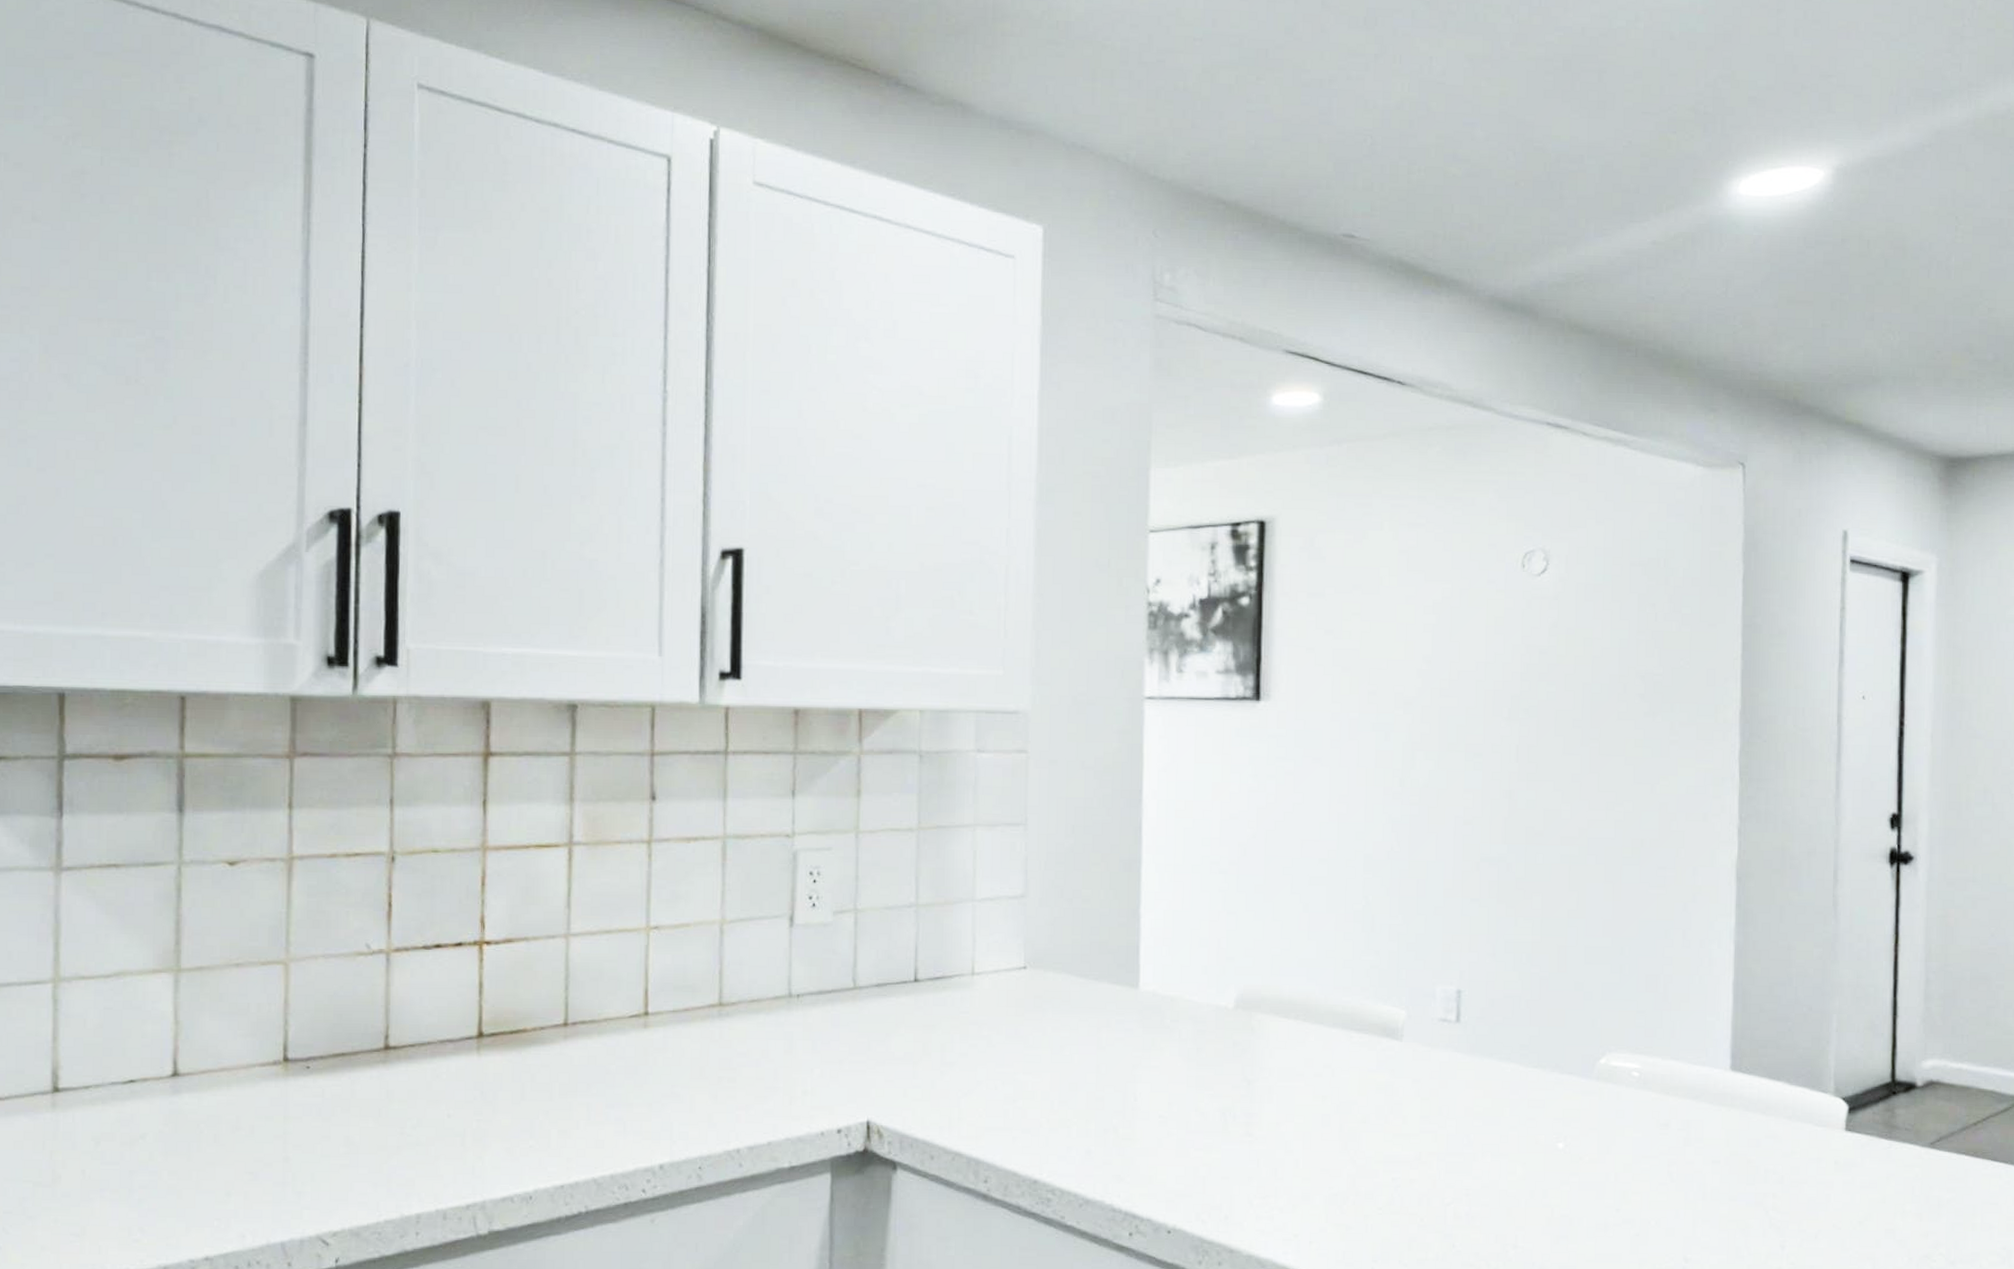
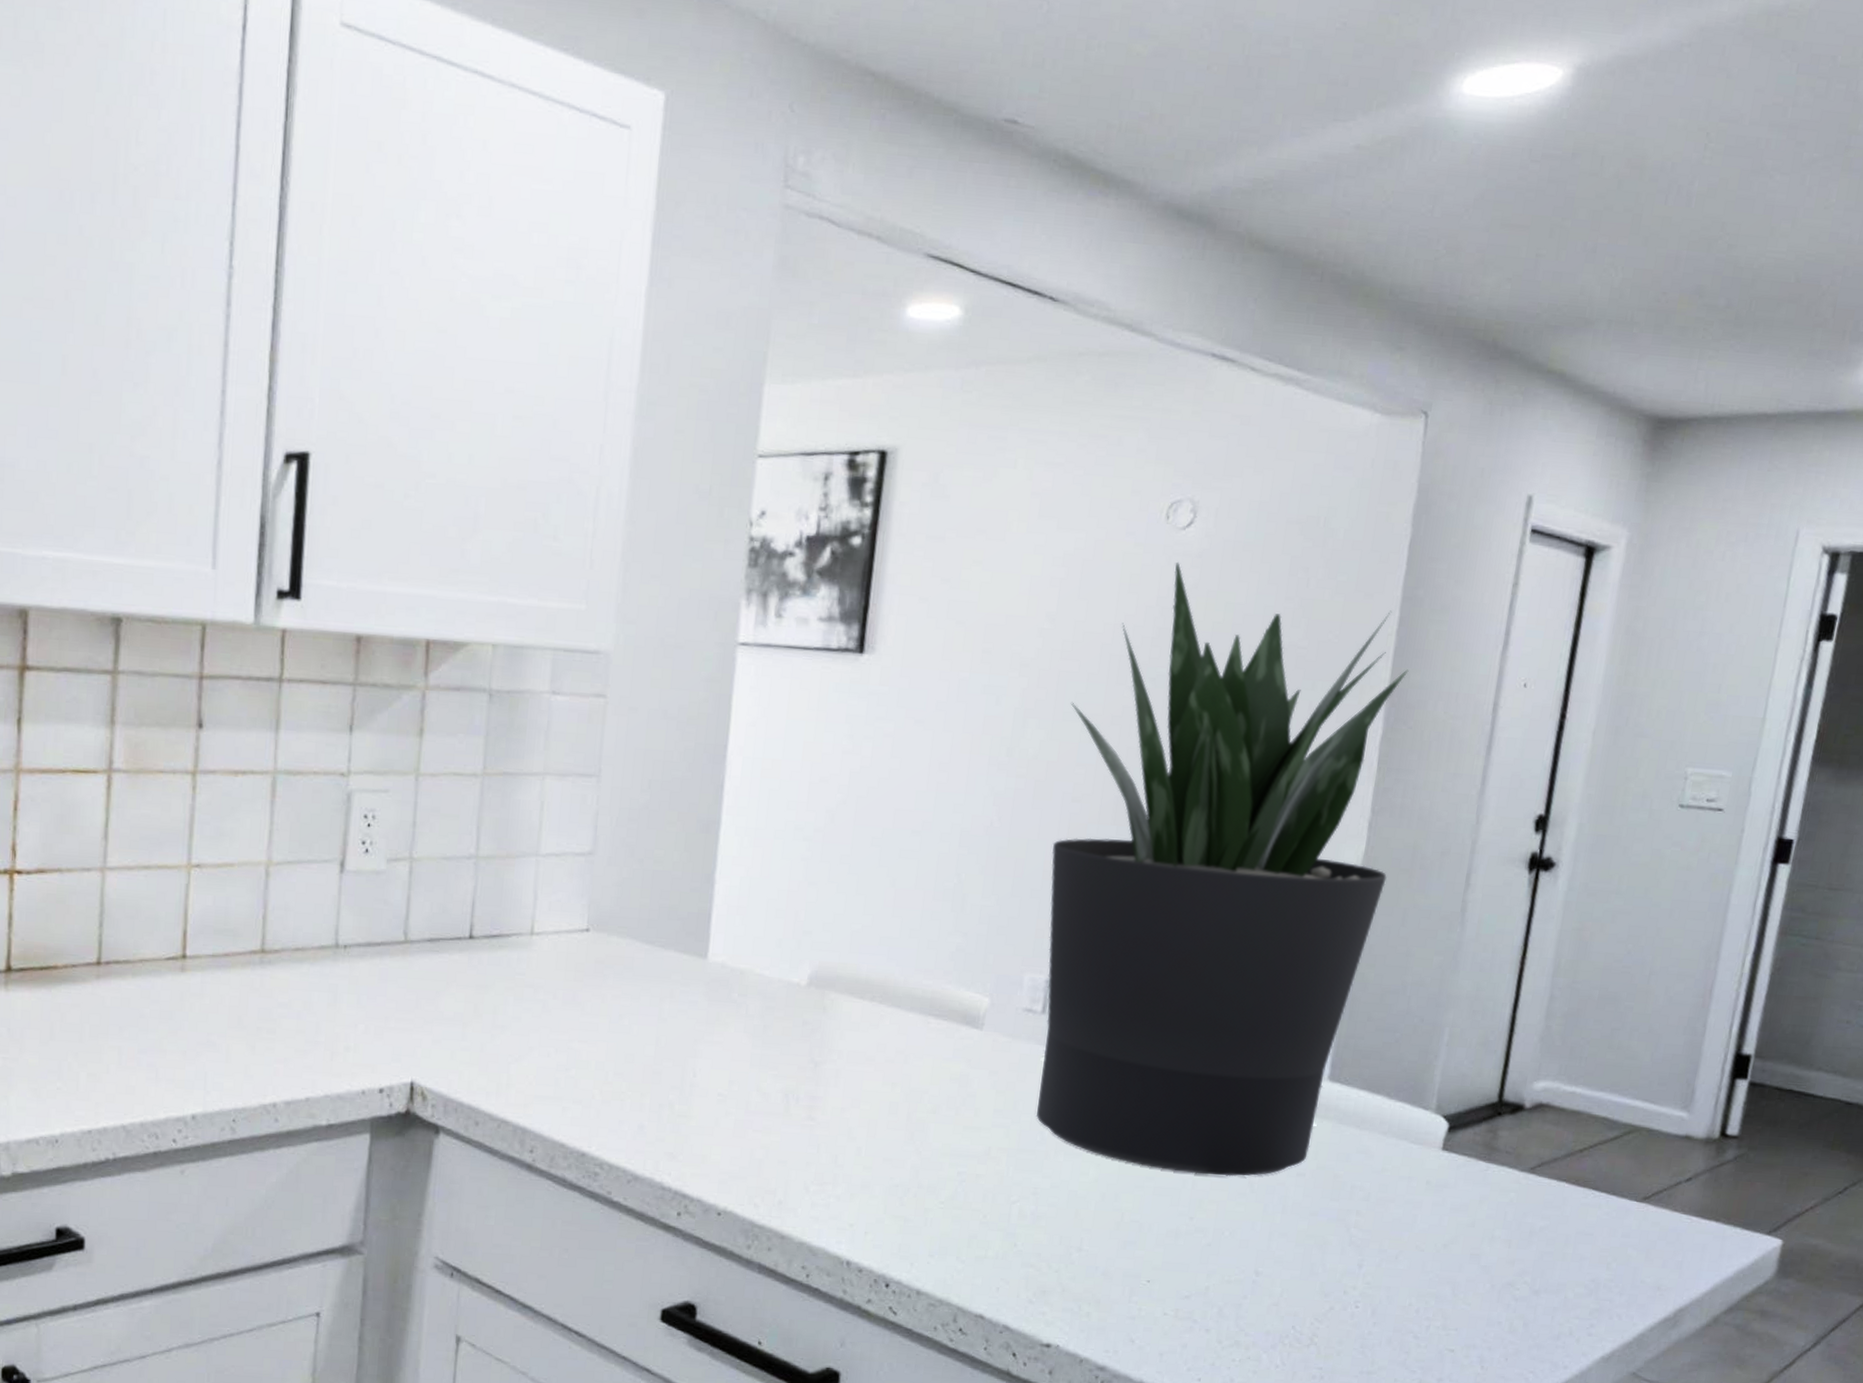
planter: none [1450,604,1761,1168] -> present [1036,561,1409,1176]

